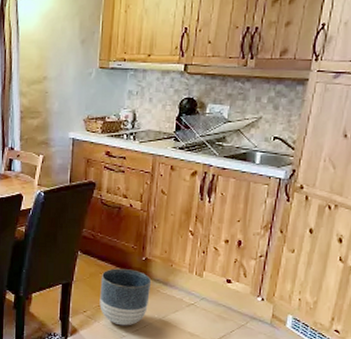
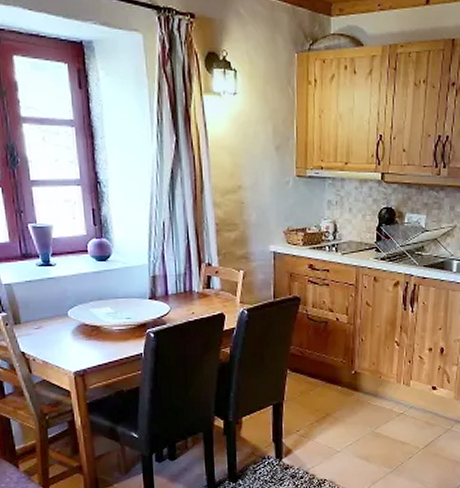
planter: present [99,268,152,326] -> none [312,384,362,442]

